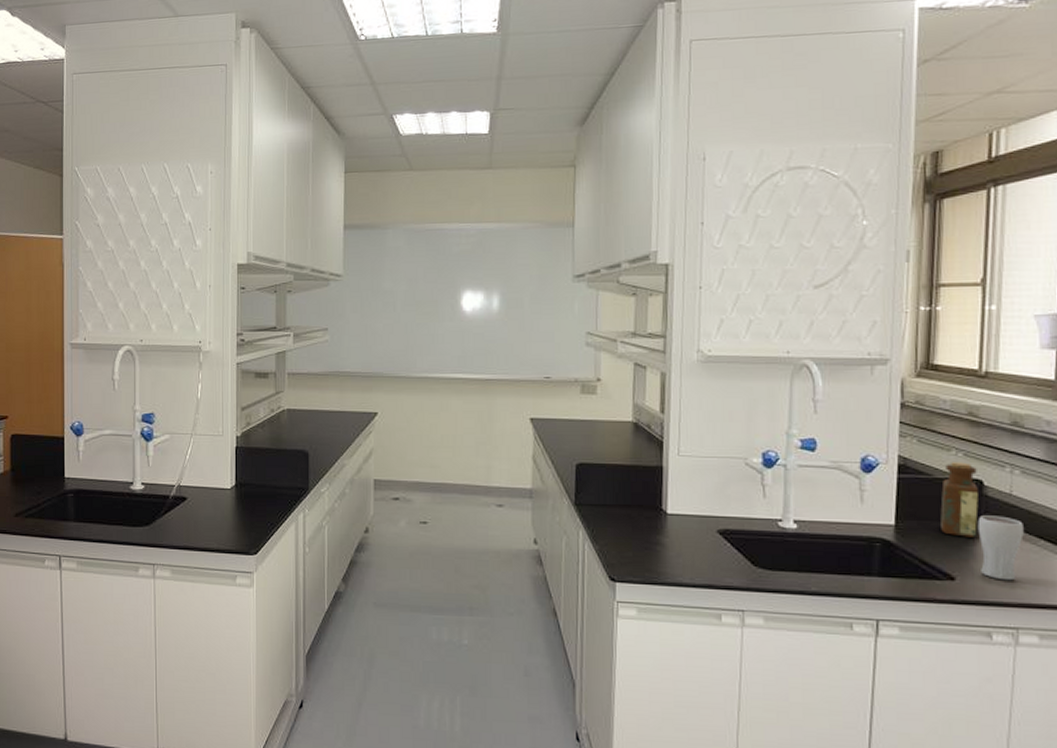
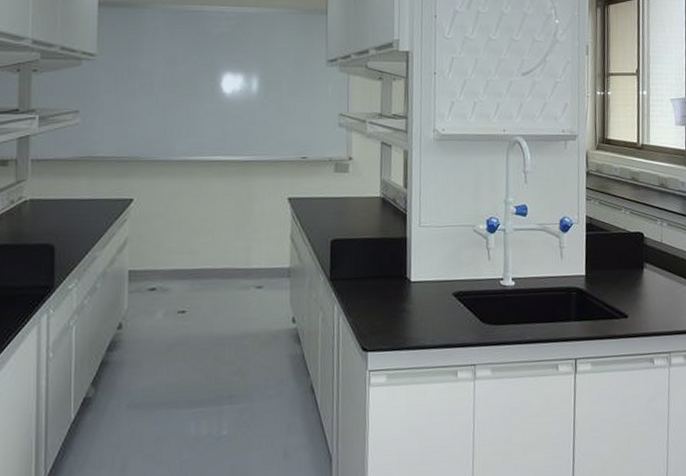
bottle: present [940,462,979,537] -> none [616,219,641,281]
drinking glass: present [977,515,1024,581] -> none [641,261,671,314]

